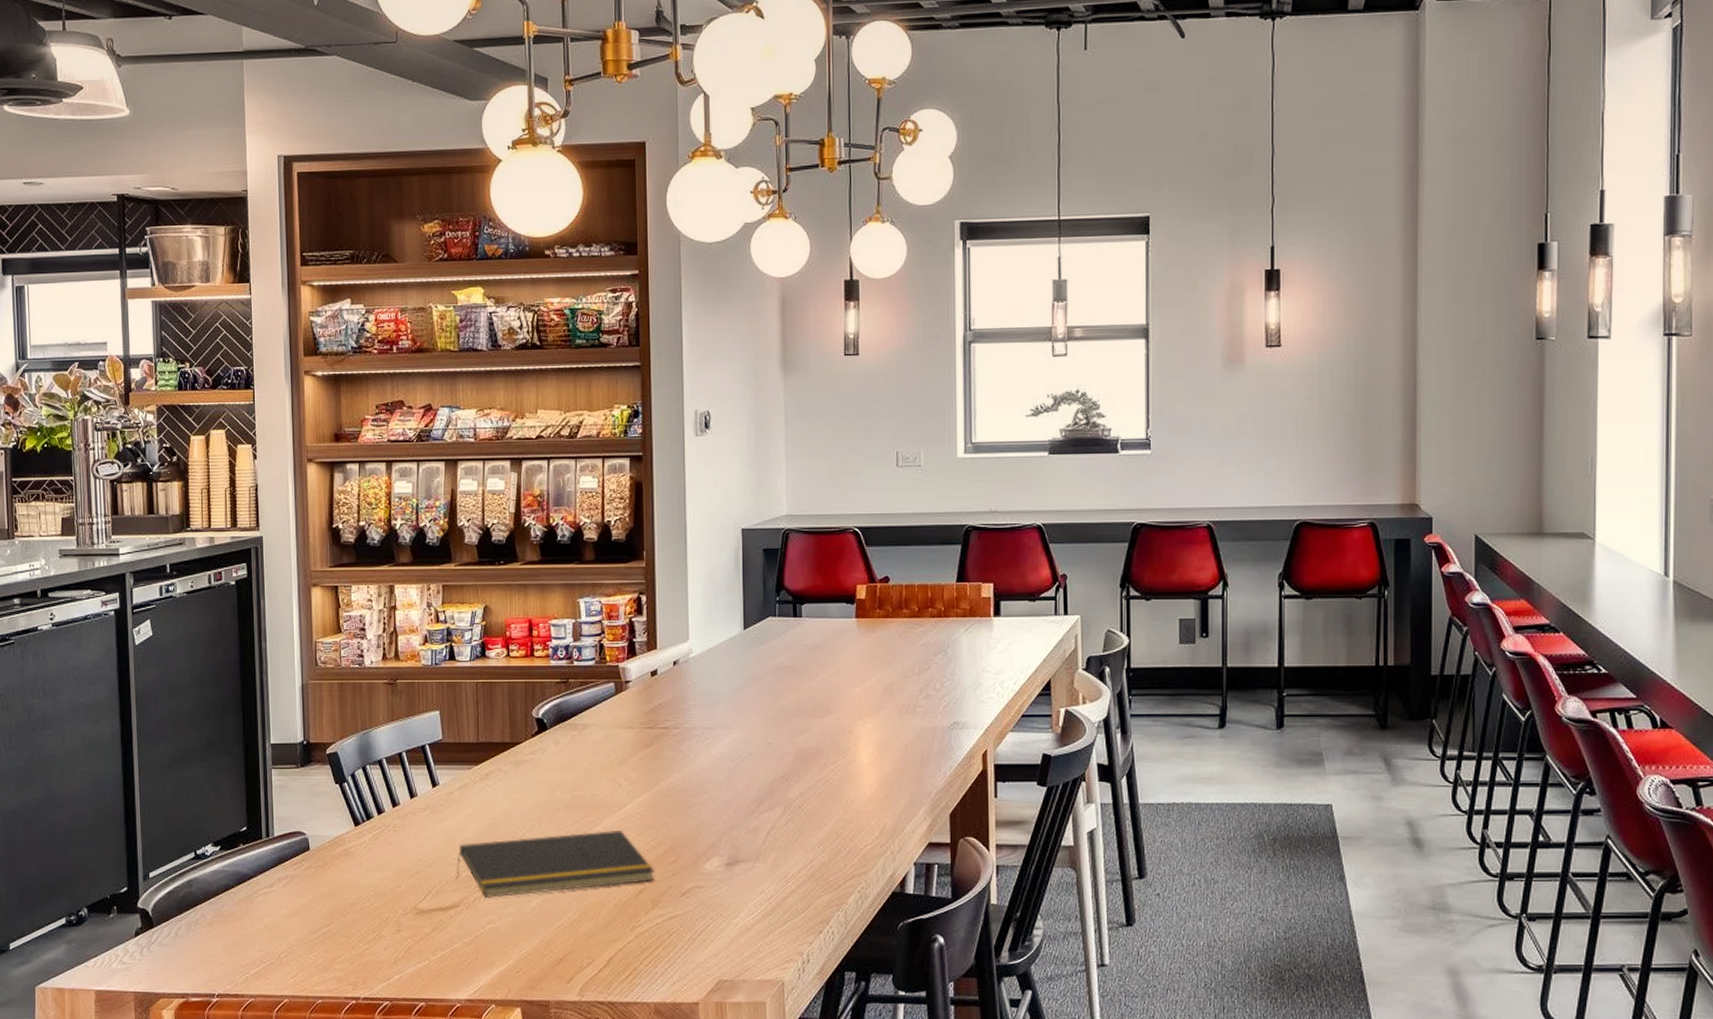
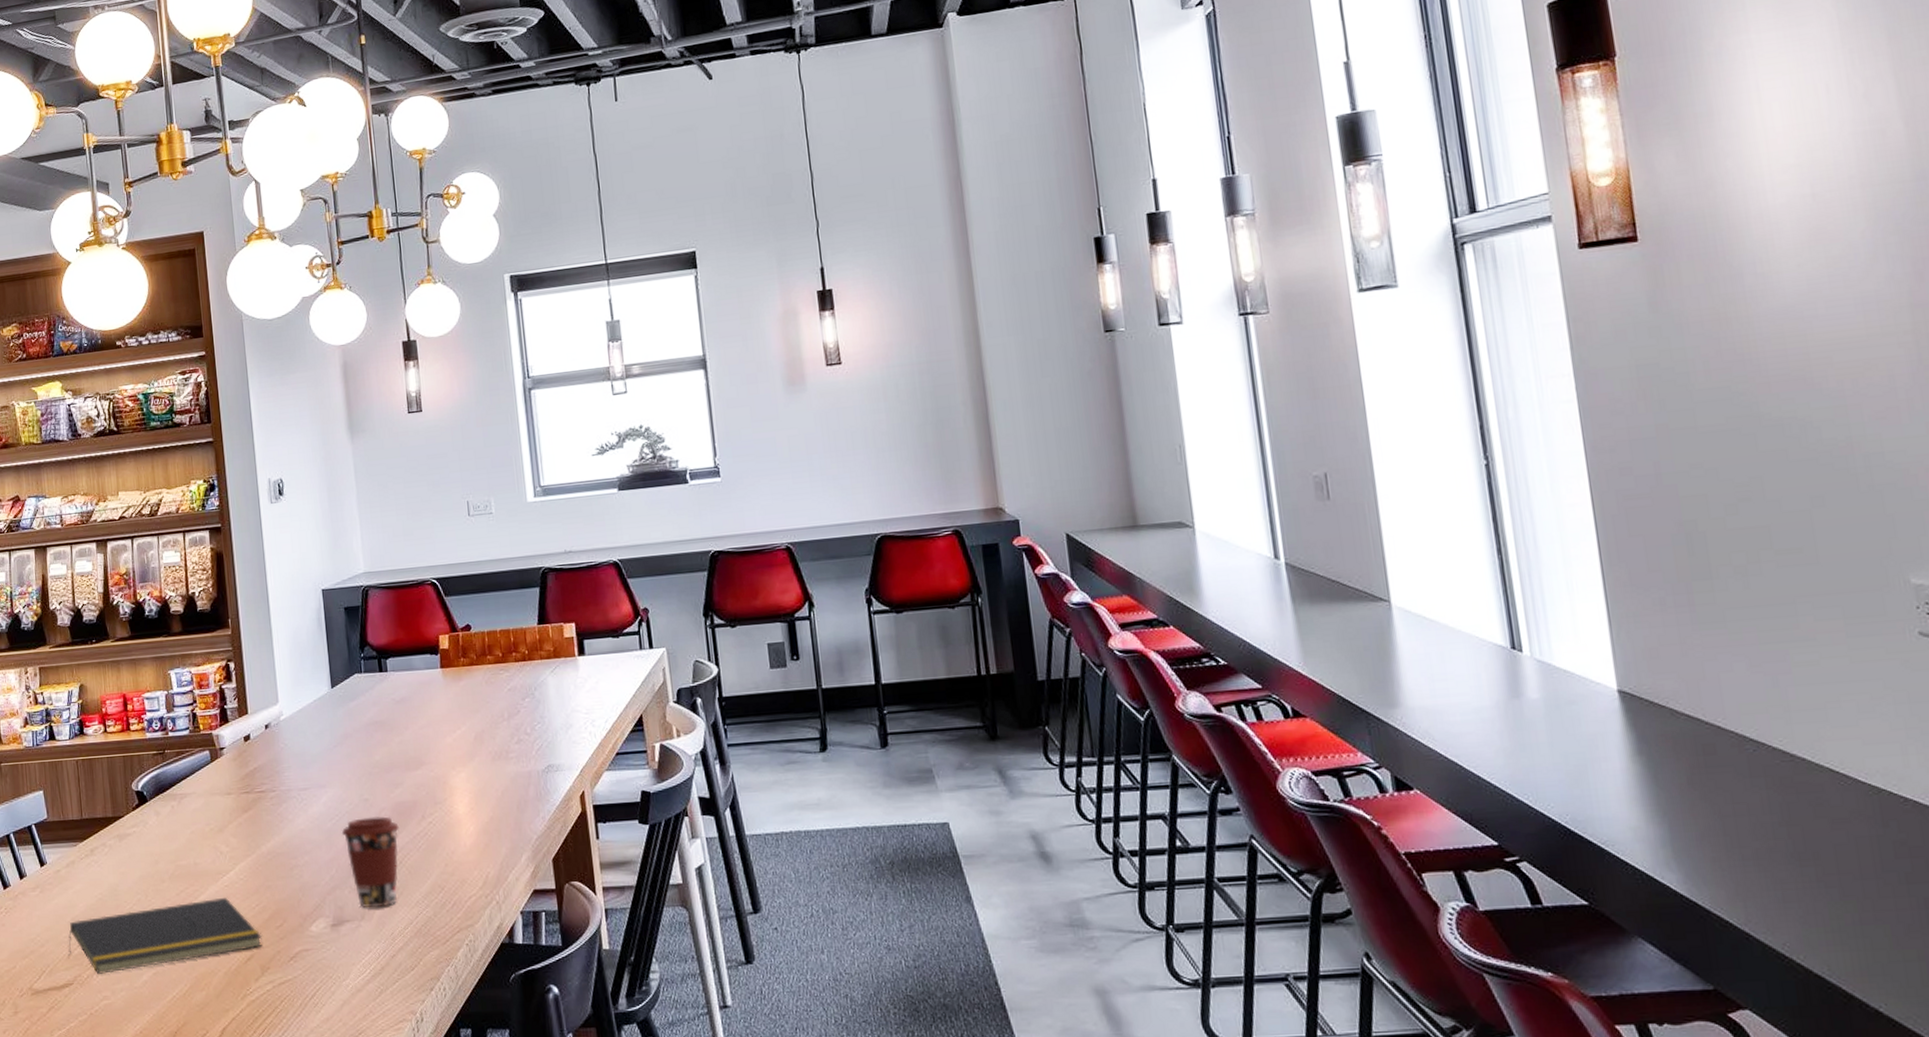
coffee cup: none [742,761,801,849] -> present [341,816,399,907]

